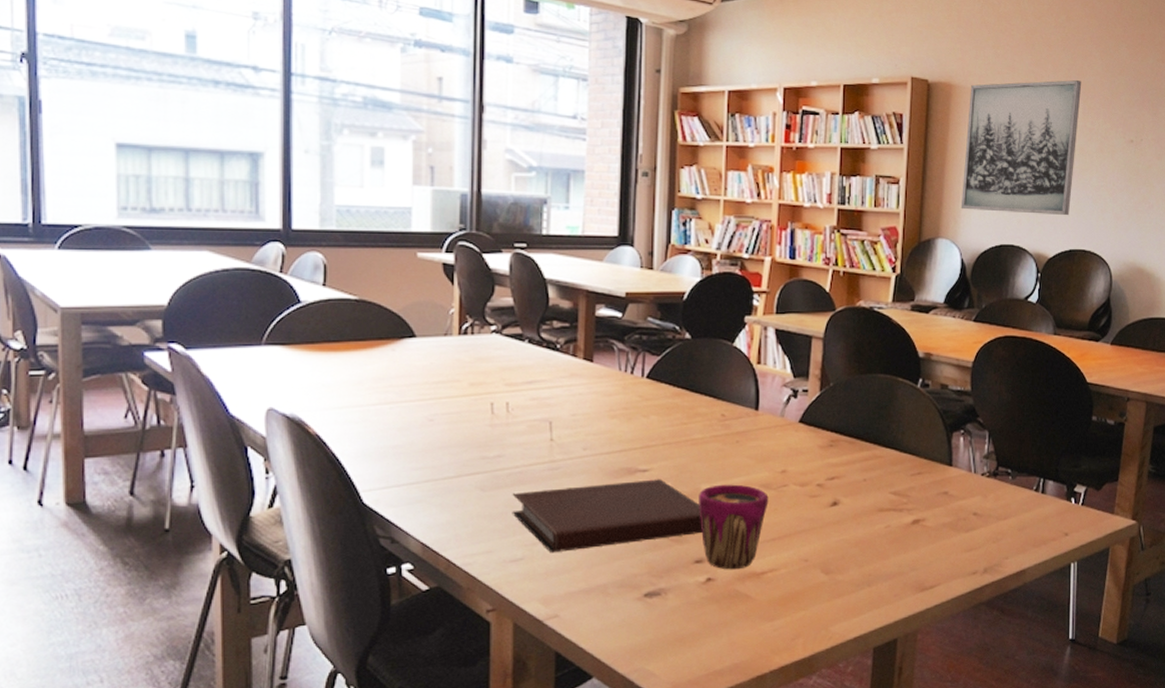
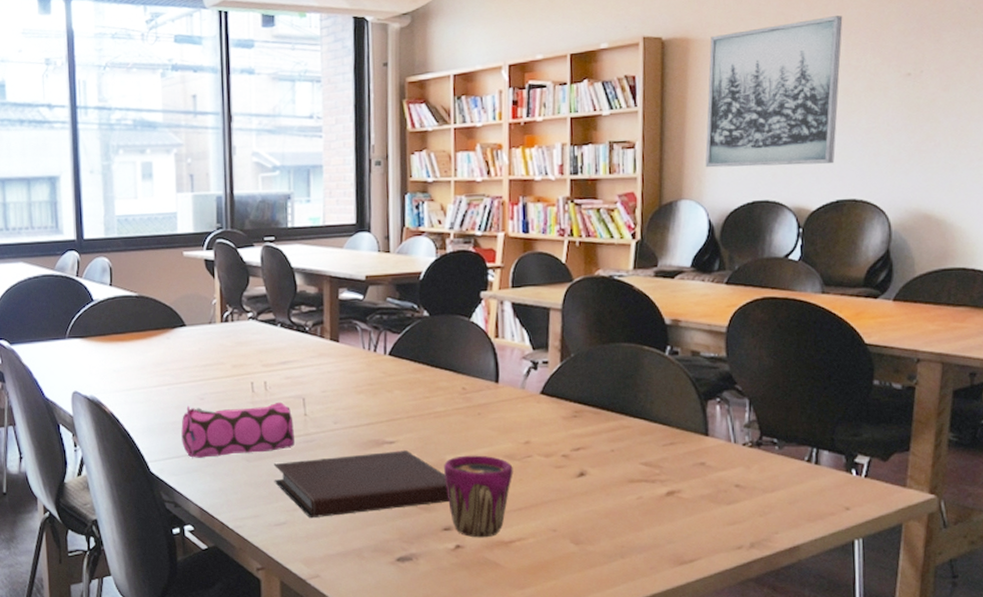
pencil case: none [404,425,538,487] -> present [181,401,294,458]

